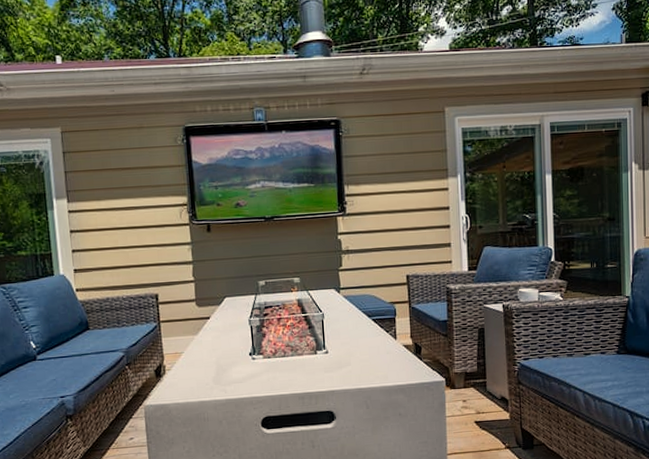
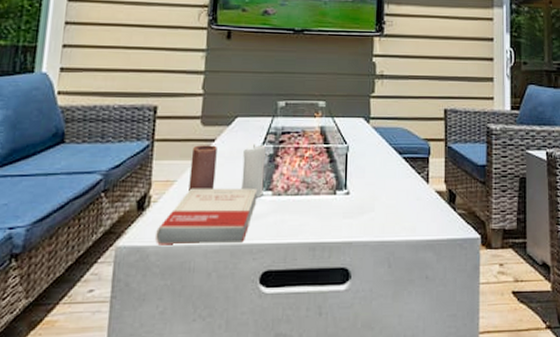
book: none [174,354,251,402] -> present [156,188,257,245]
candle: none [192,322,215,361] -> present [189,145,217,192]
candle: none [235,318,256,361] -> present [241,144,266,197]

